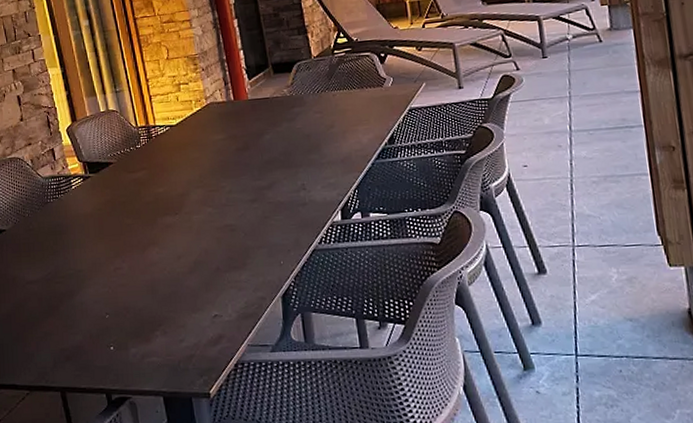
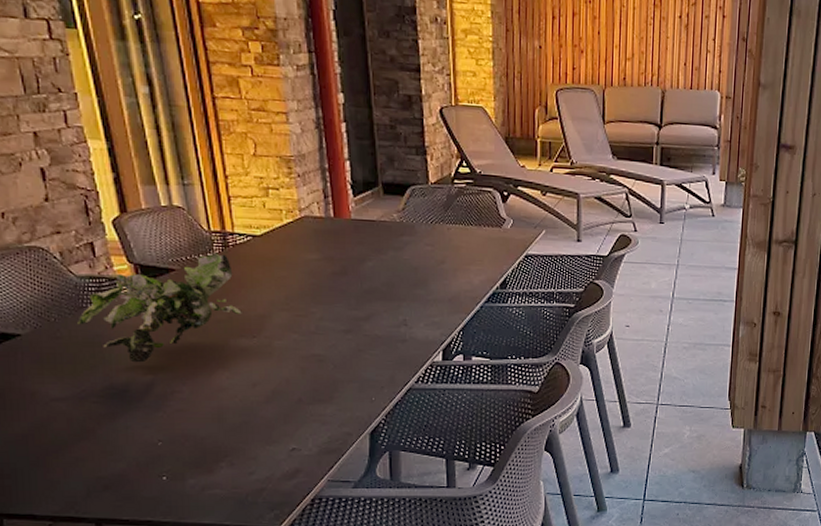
plant: none [44,144,166,246] -> present [77,252,242,363]

